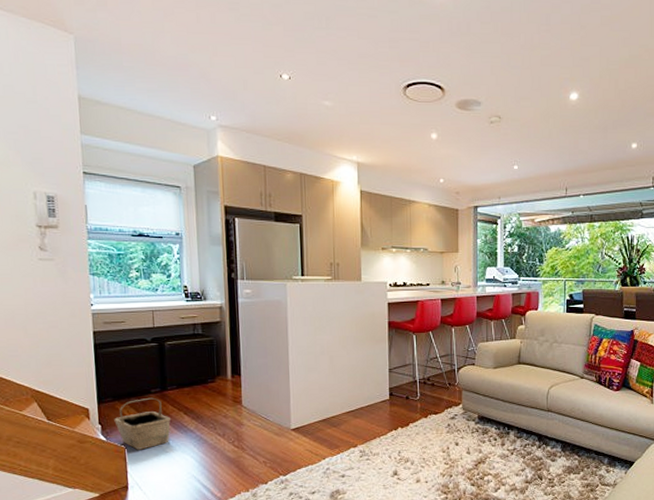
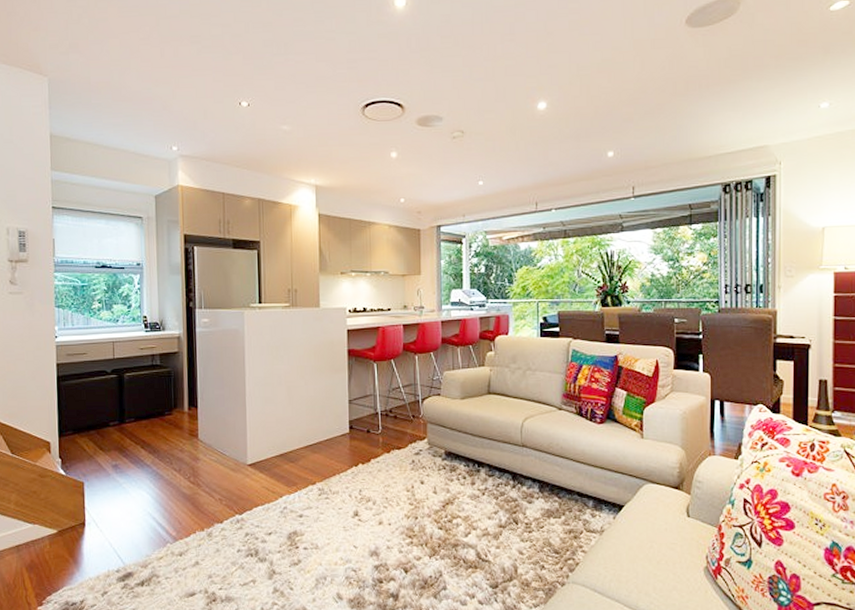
basket: present [114,397,171,450] -> none [74,430,128,485]

